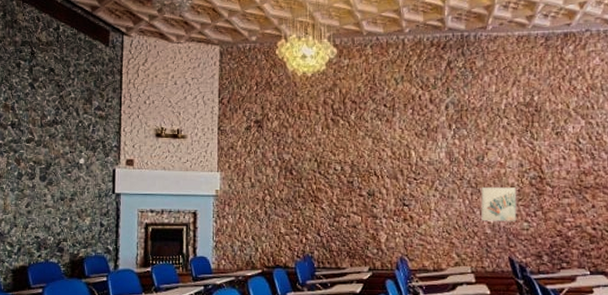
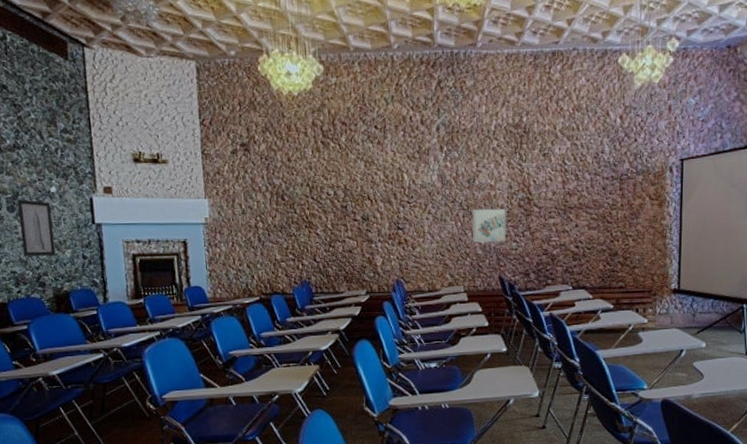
wall art: none [48,169,77,223] -> present [17,199,56,257]

